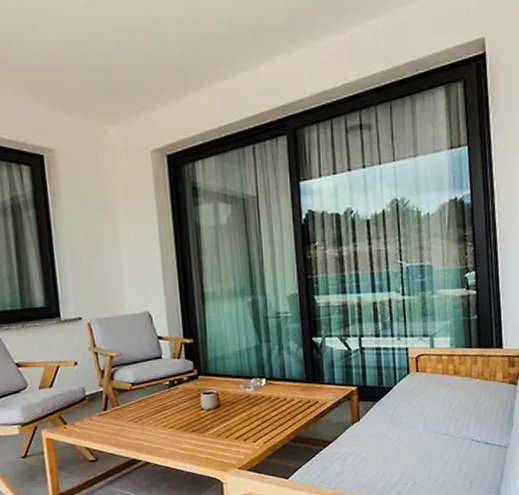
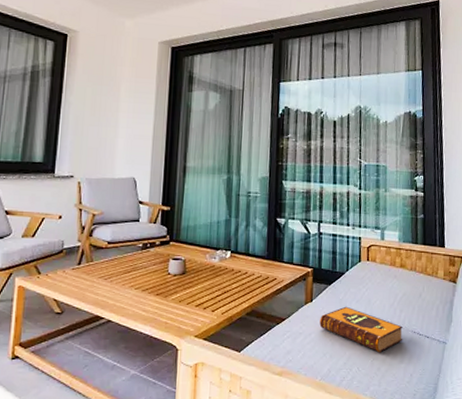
hardback book: none [369,421,461,465] -> present [319,306,403,353]

